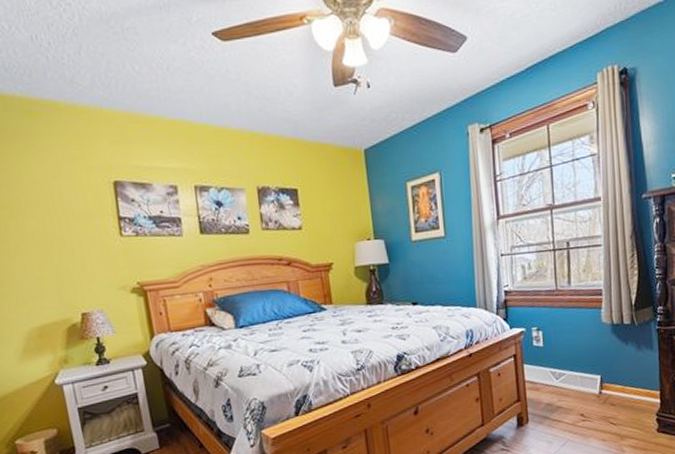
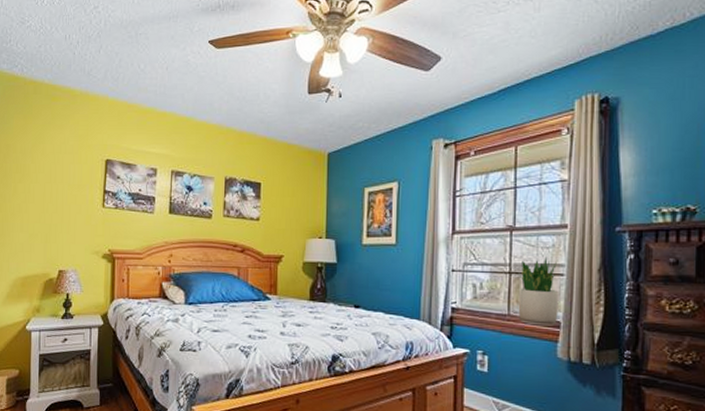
planter: none [562,230,600,296] -> present [518,256,559,326]

